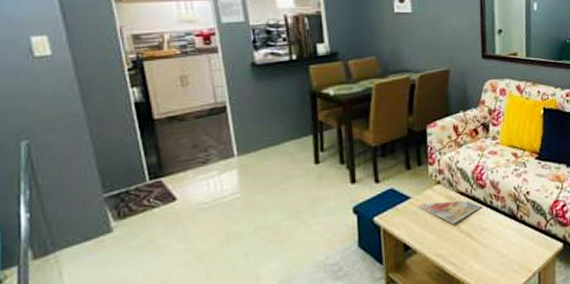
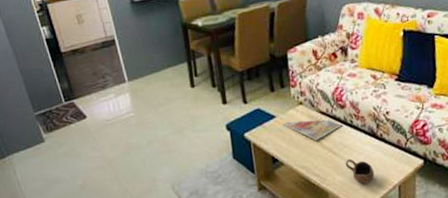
cup: none [483,243,514,272] -> present [345,158,375,184]

